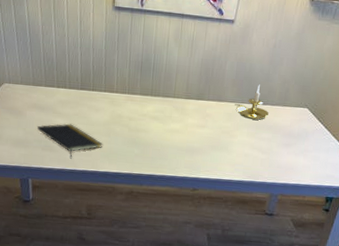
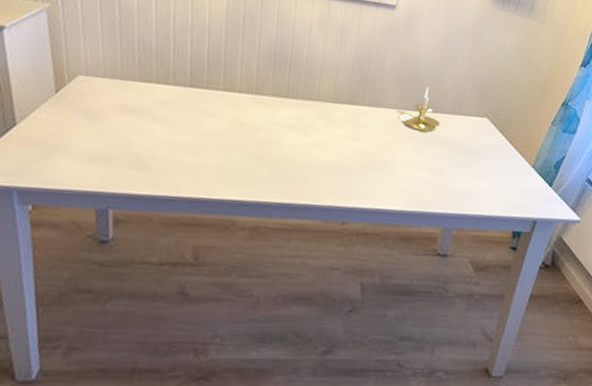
notepad: present [37,123,103,159] -> none [124,132,218,182]

